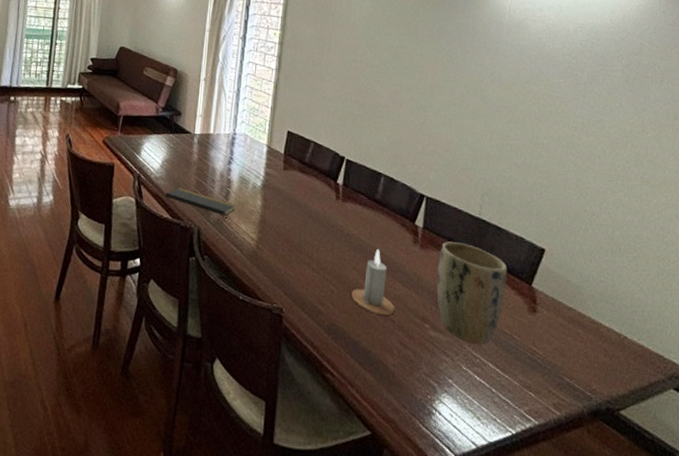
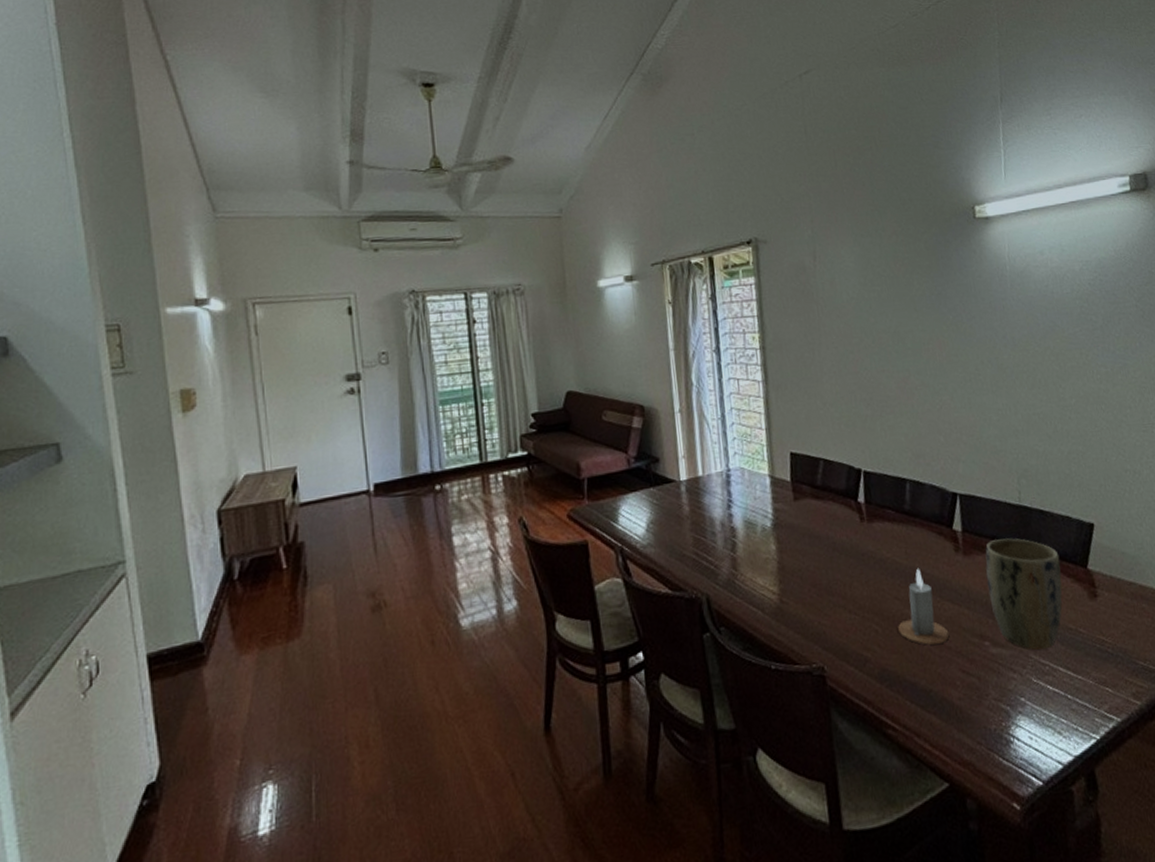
notepad: present [165,188,236,218] -> none [658,551,747,576]

